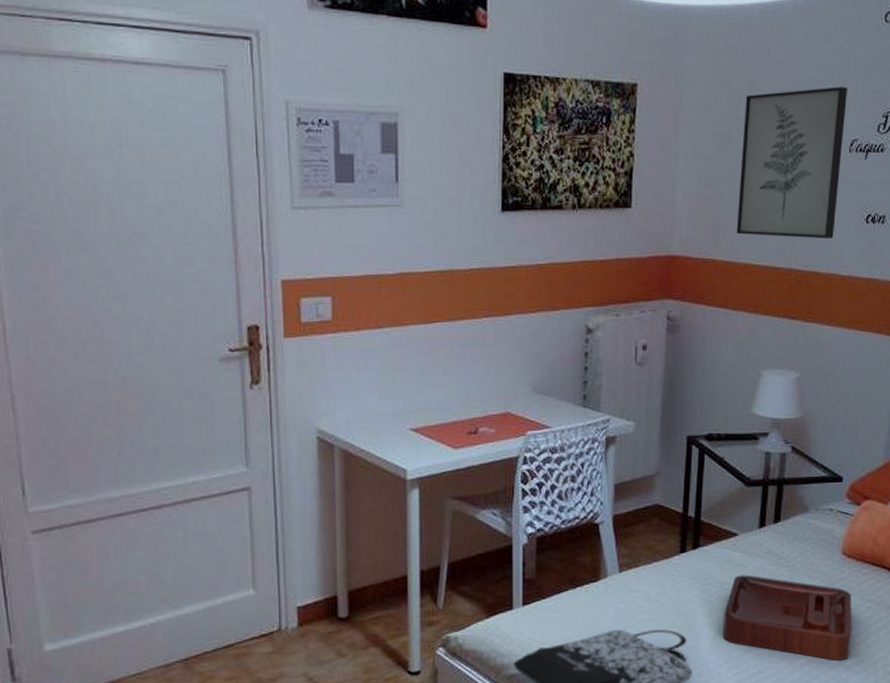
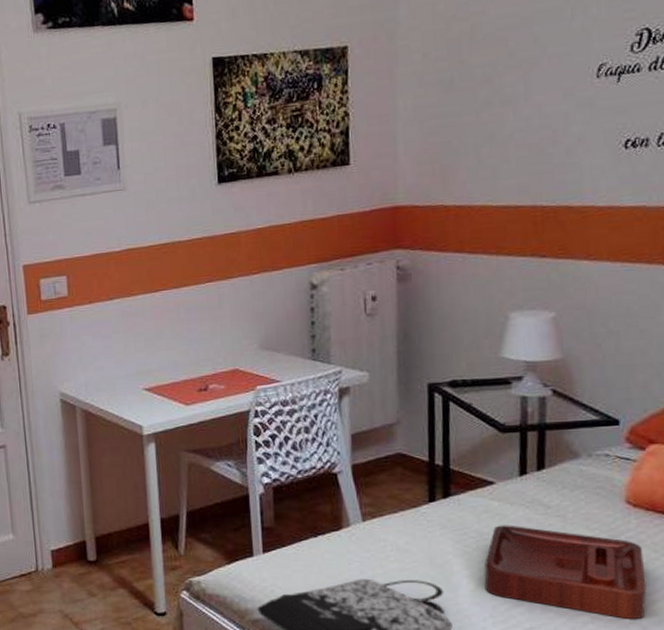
wall art: present [736,86,847,238] -> none [467,11,590,178]

